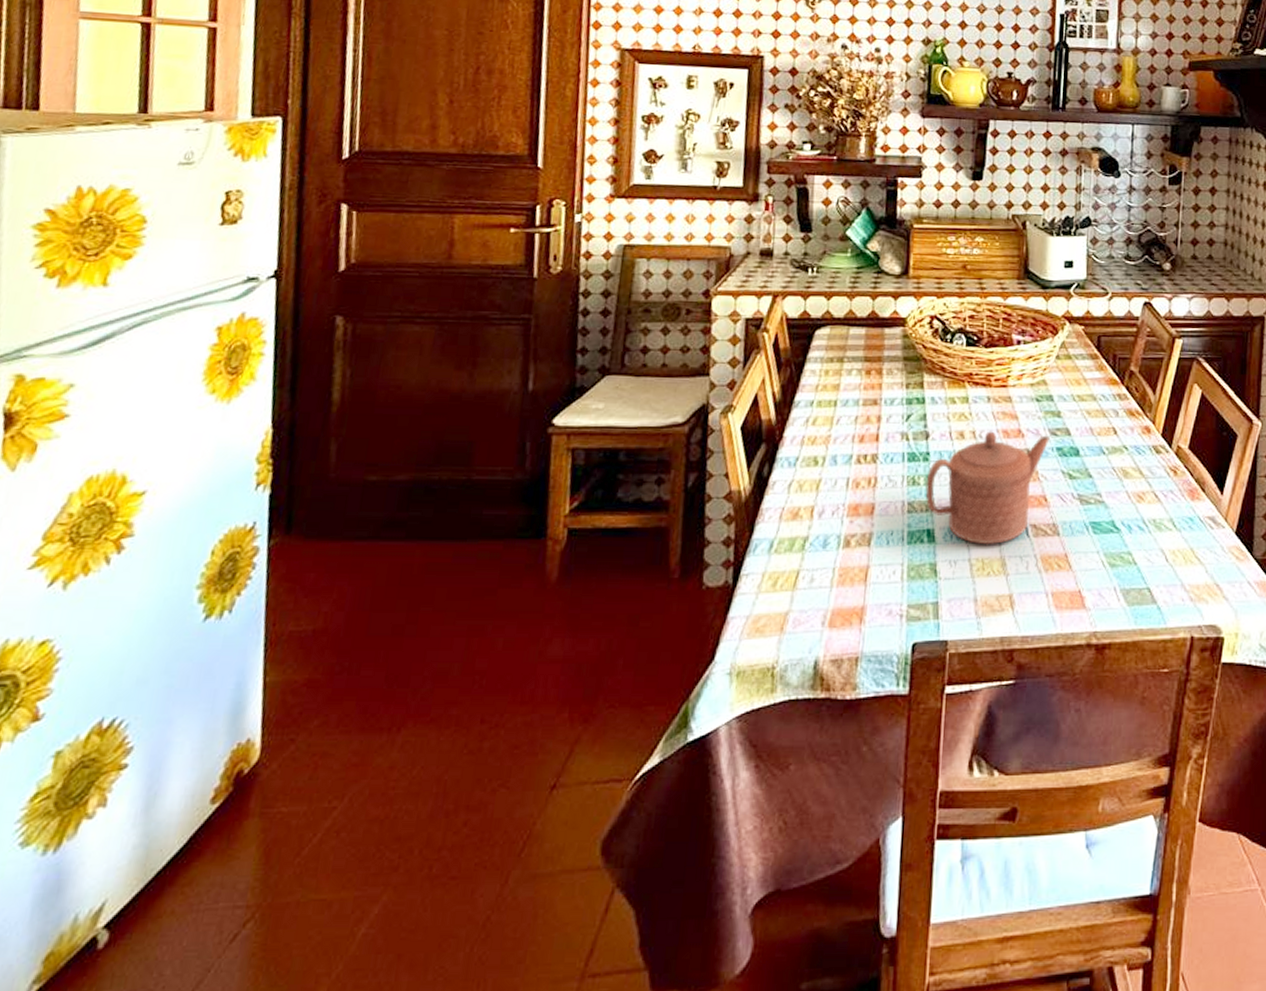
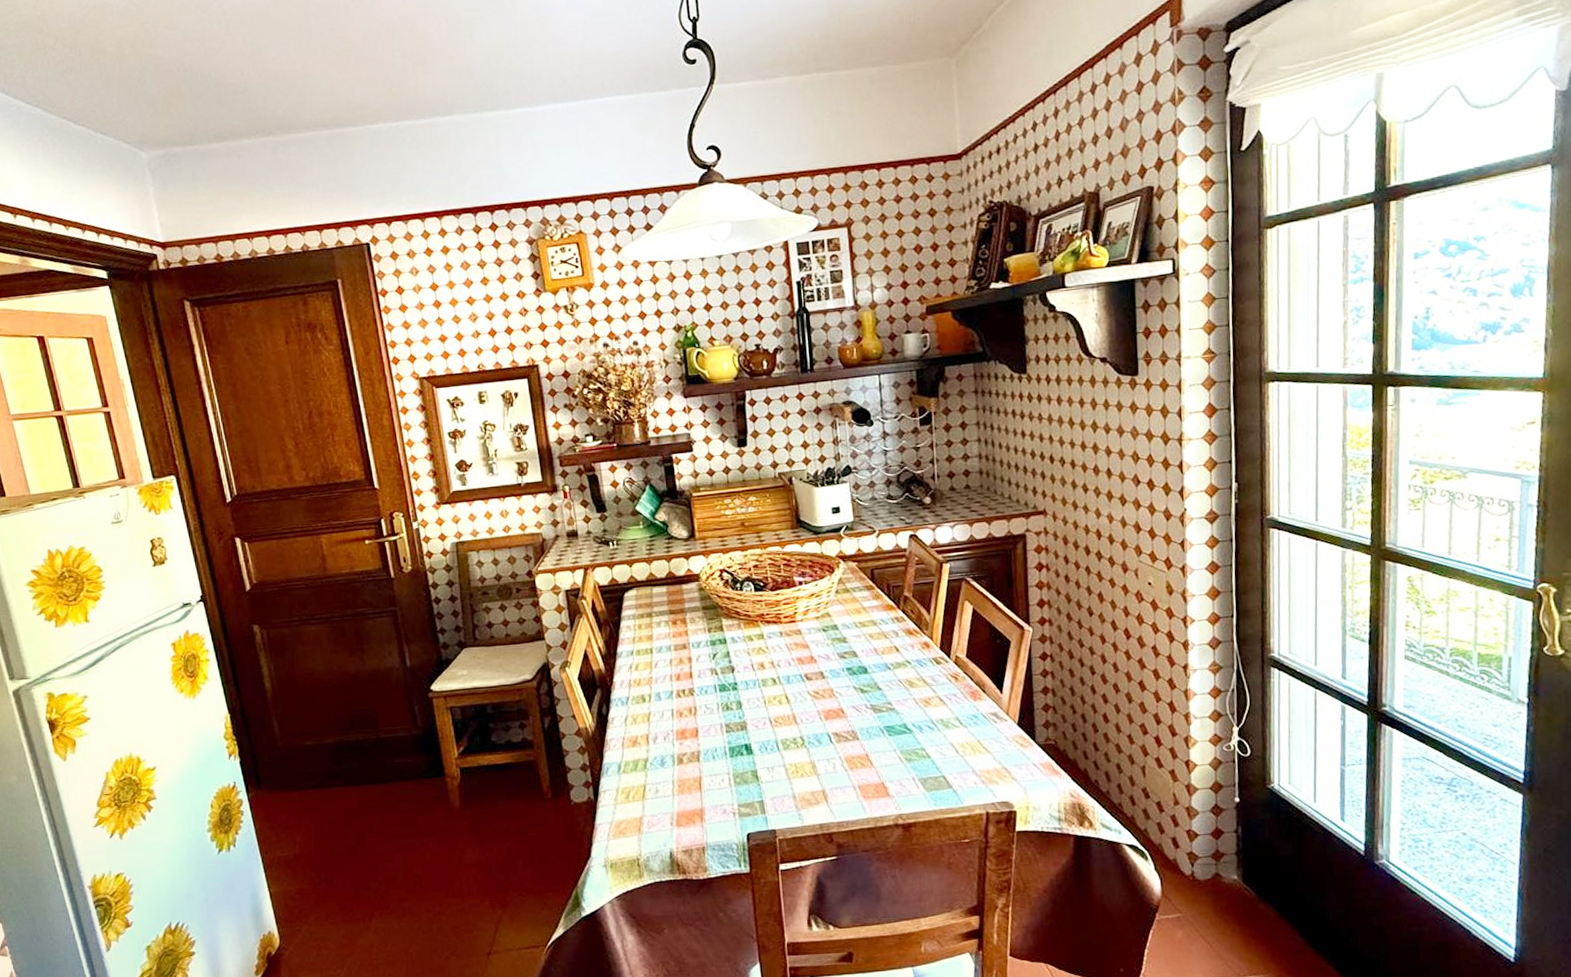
teapot: present [925,431,1050,545] -> none [737,659,840,753]

